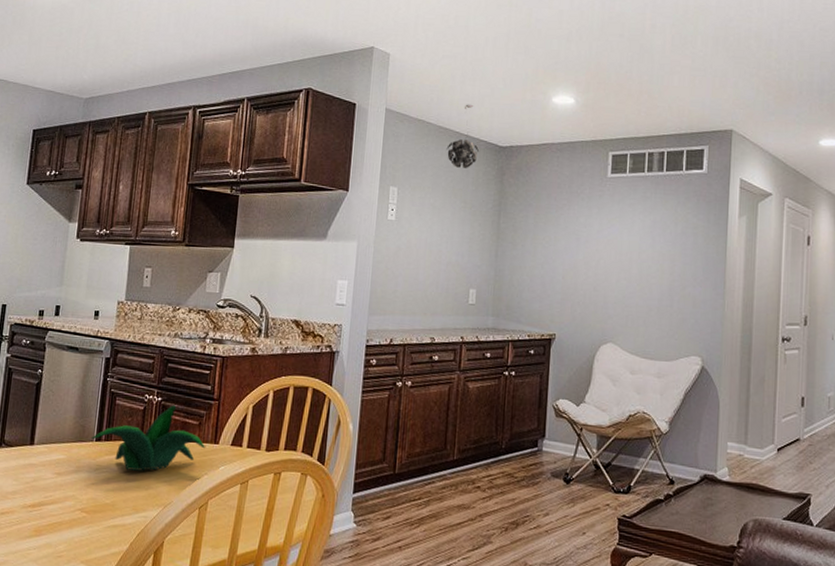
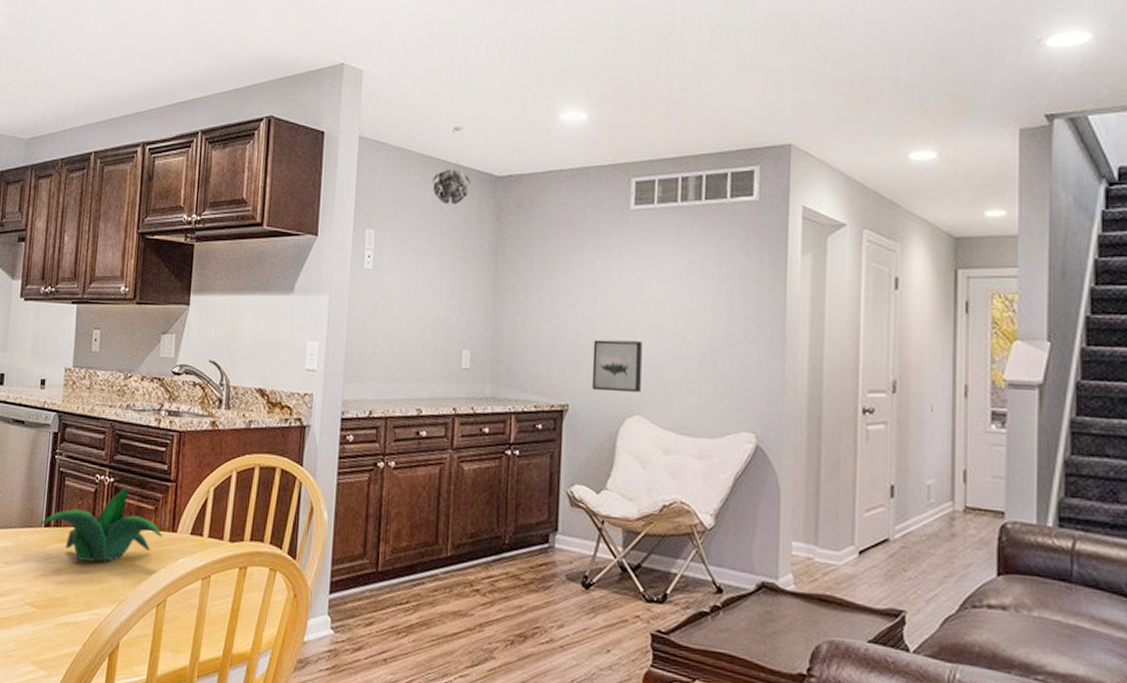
wall art: none [574,281,615,325] -> present [591,339,642,393]

